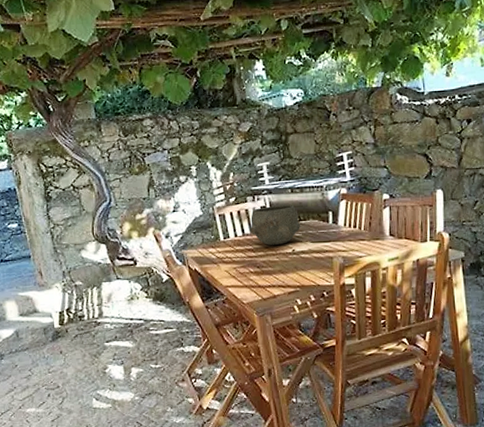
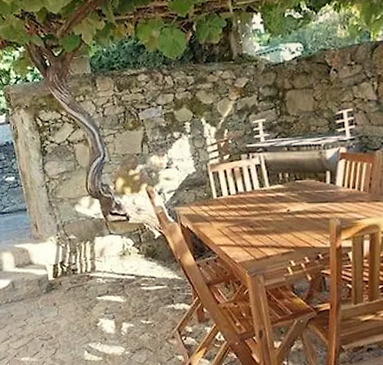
bowl: present [250,204,300,246] -> none [244,163,296,205]

